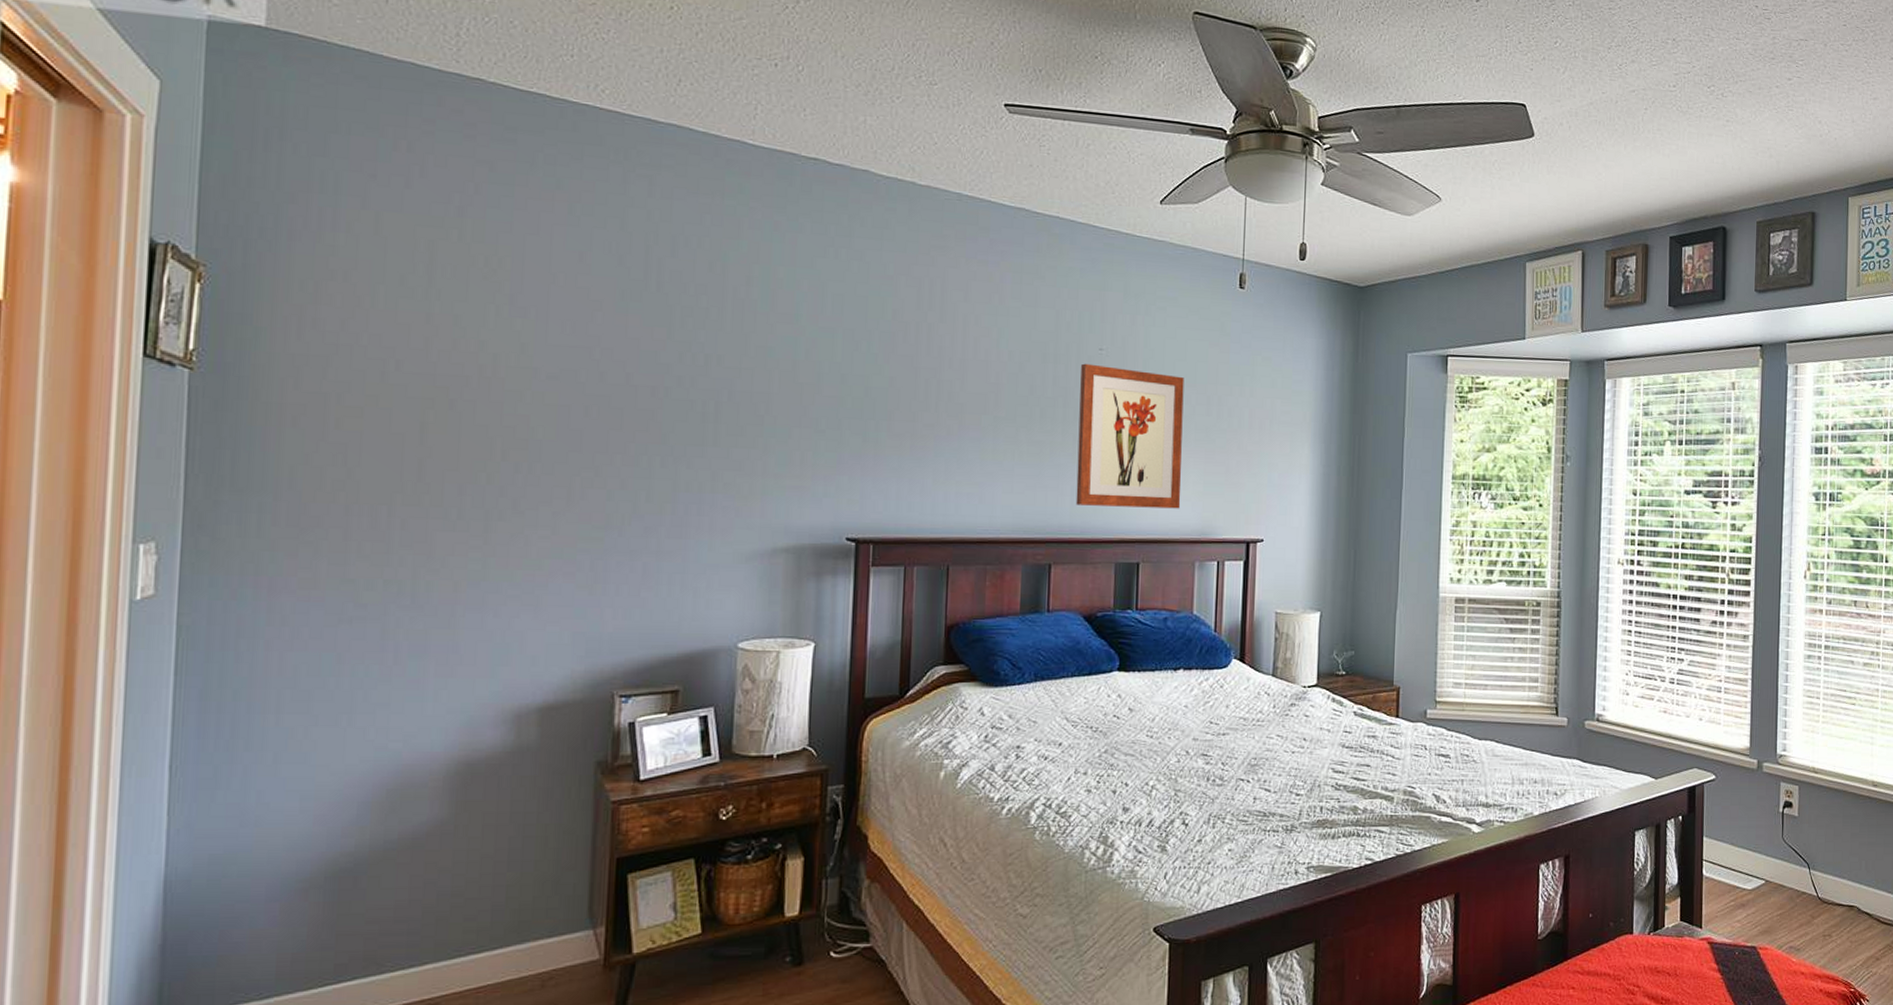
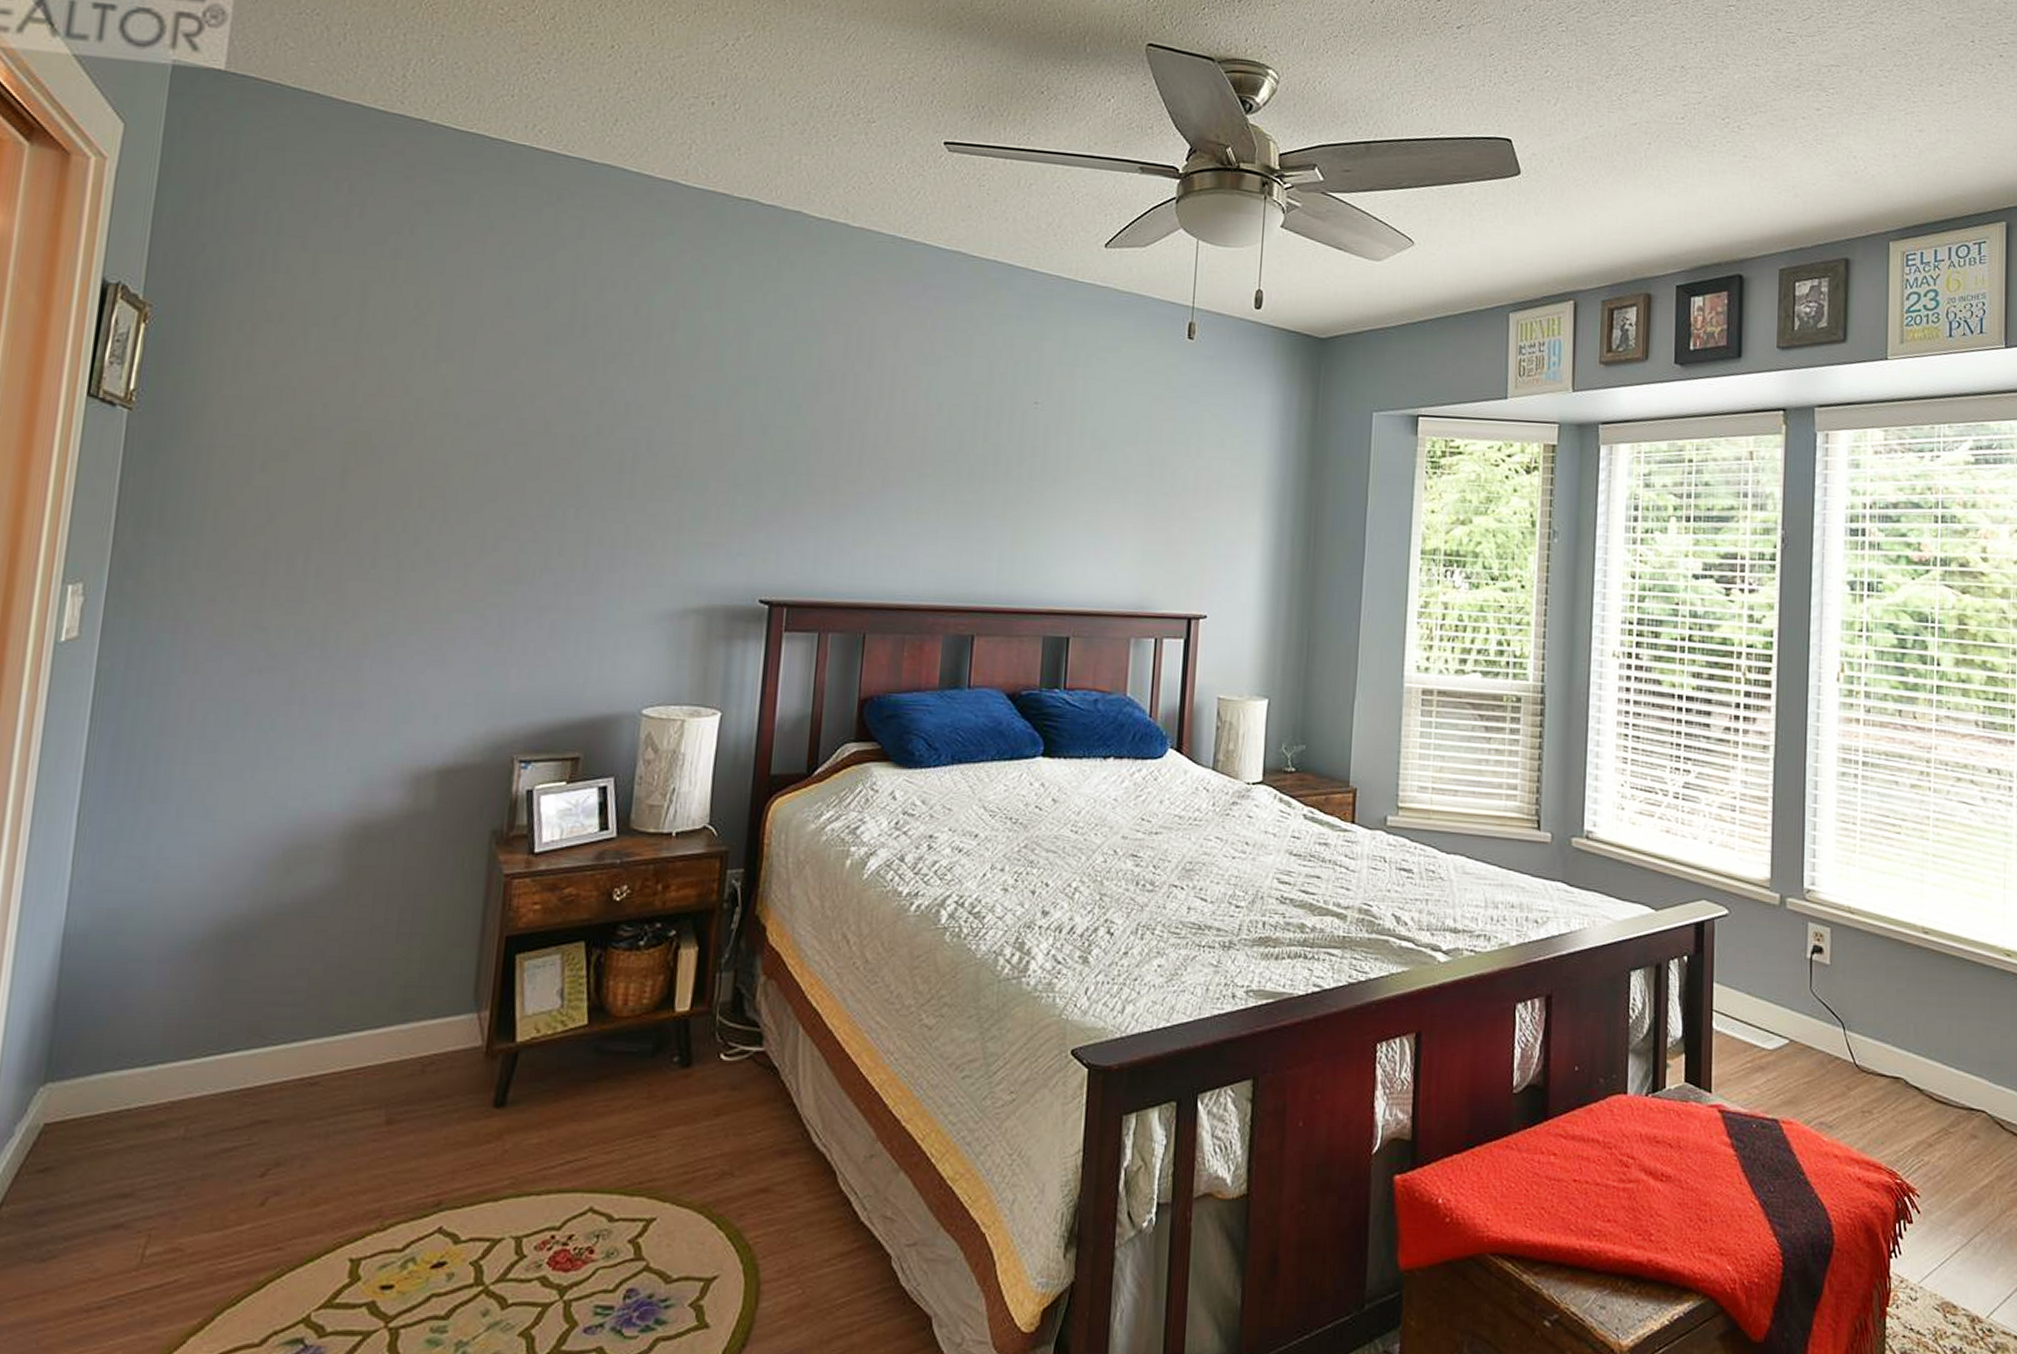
wall art: present [1075,363,1184,509] -> none [1003,418,1125,579]

